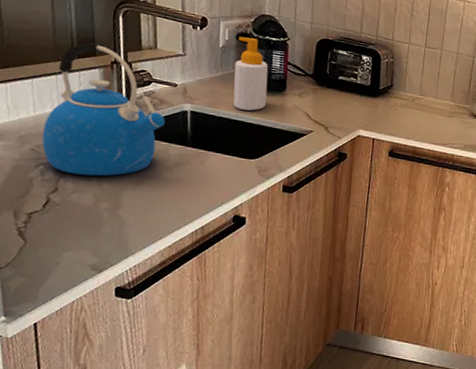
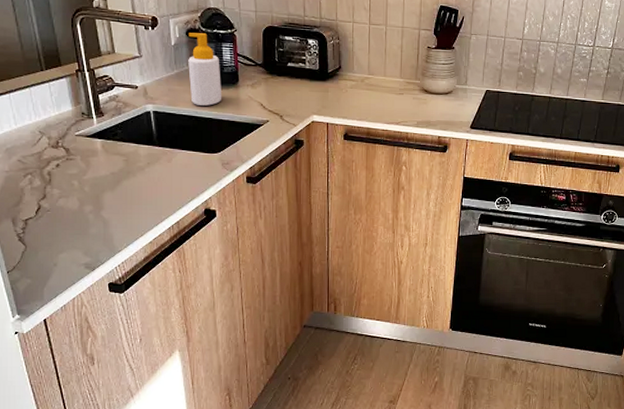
kettle: present [42,43,165,176] -> none [25,52,131,181]

